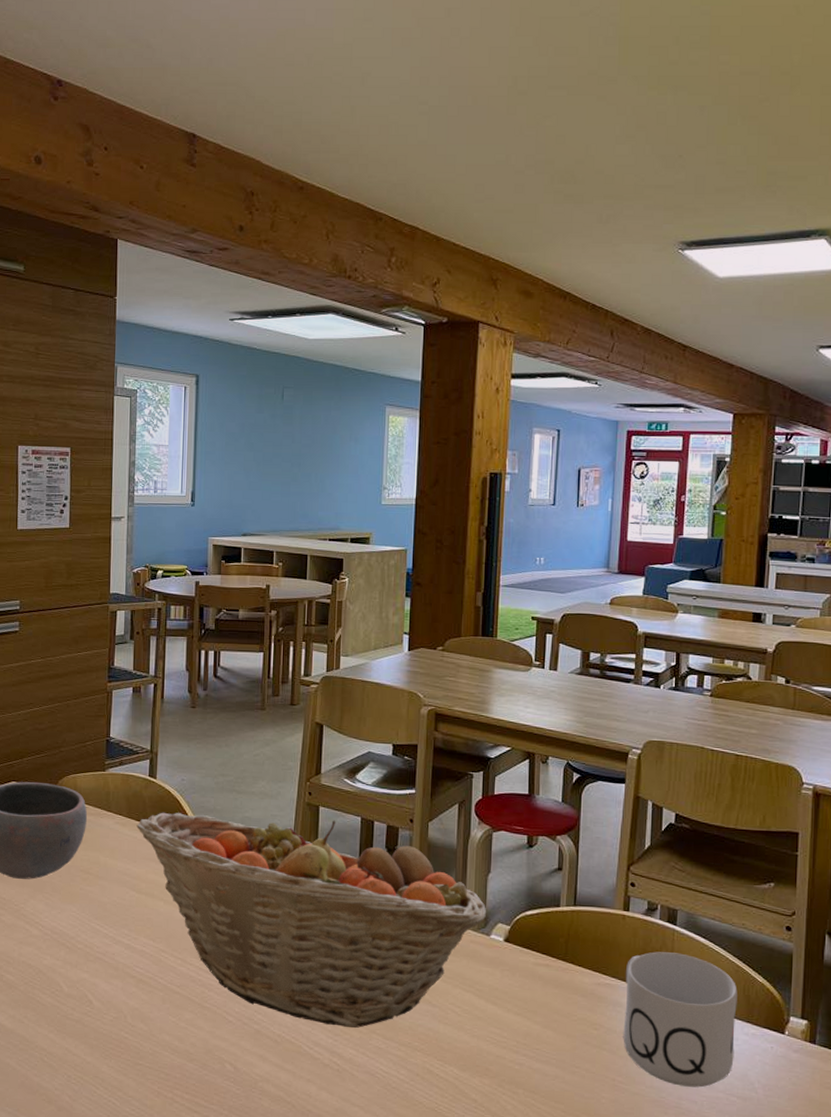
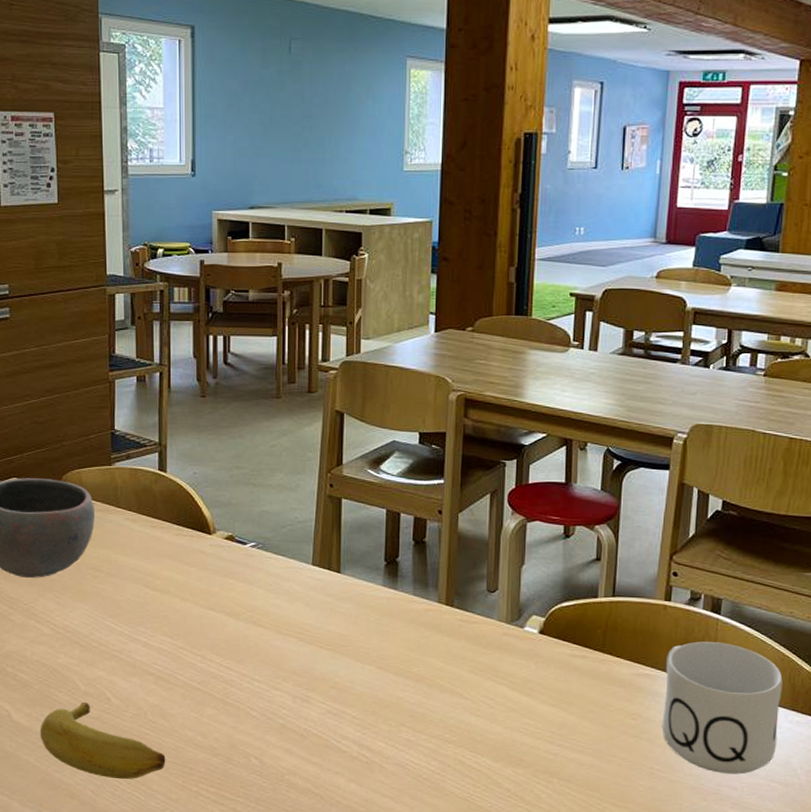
banana: none [22,1004,143,1085] -> present [40,702,166,780]
fruit basket: present [136,812,487,1029] -> none [148,507,521,722]

